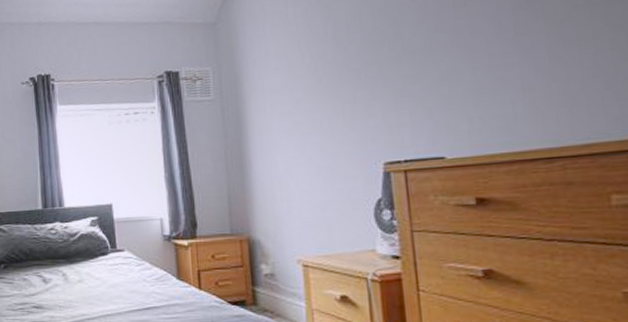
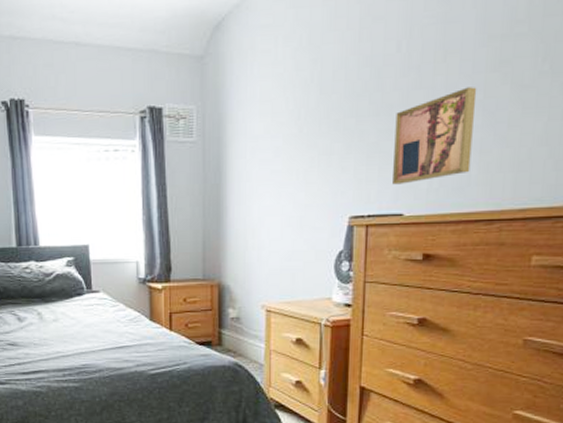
wall art: none [420,26,515,128] -> present [393,87,477,185]

